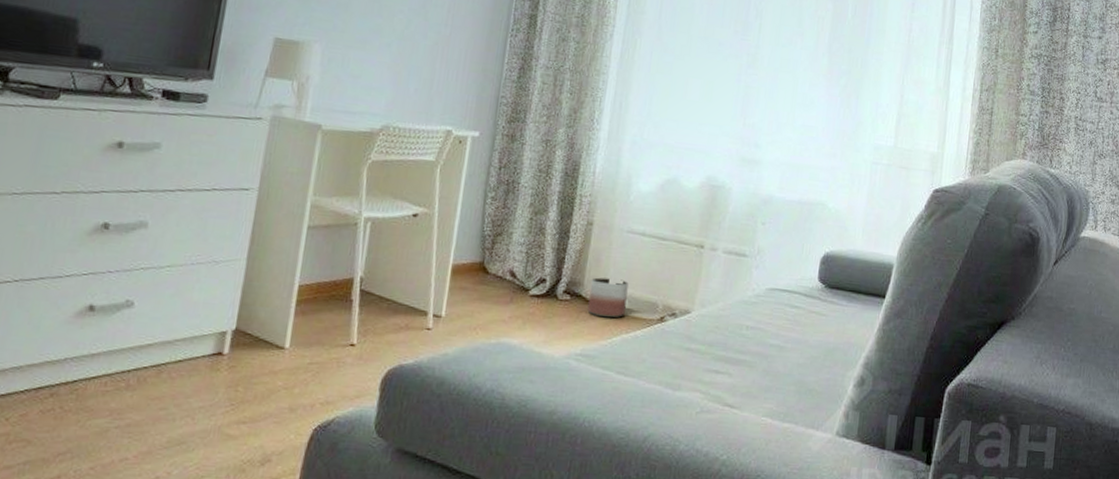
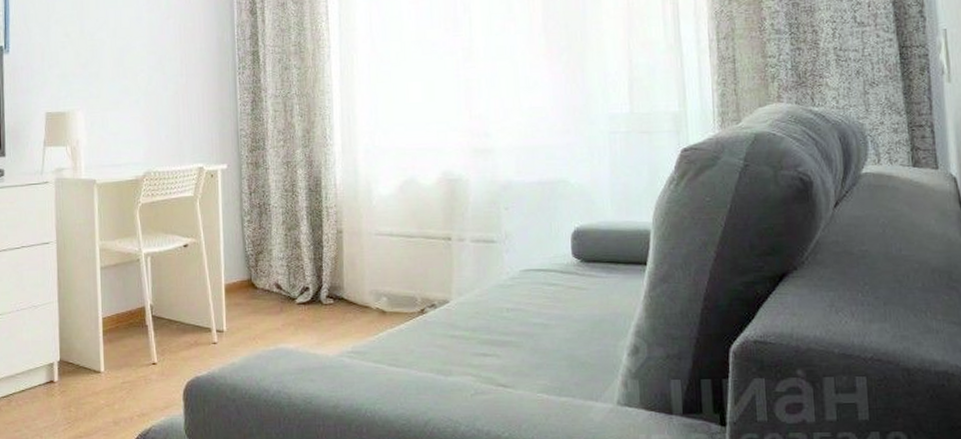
planter: present [587,277,629,318] -> none [350,279,387,316]

